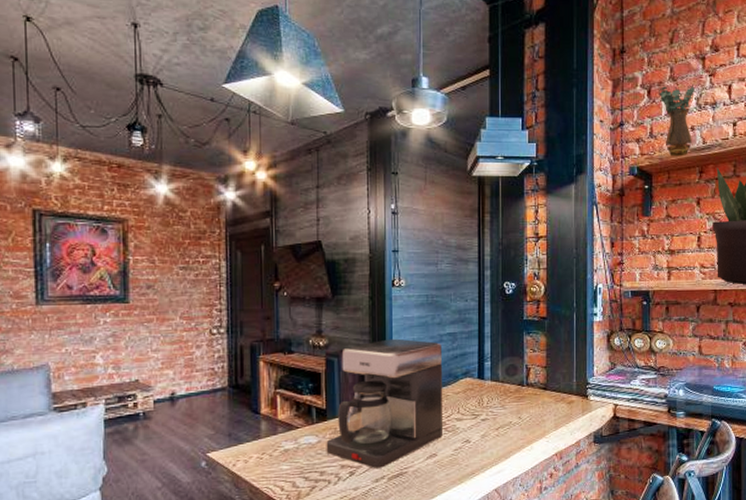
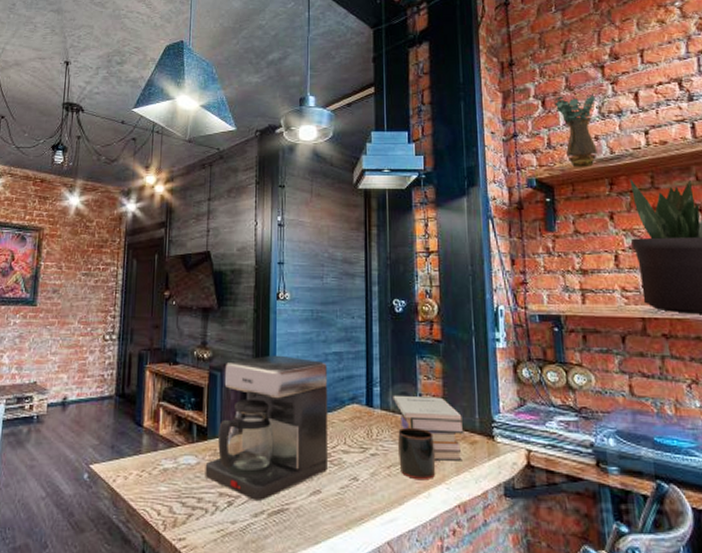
books: none [502,366,563,420] -> present [393,394,464,461]
mug: none [505,393,538,437] -> present [397,427,436,481]

